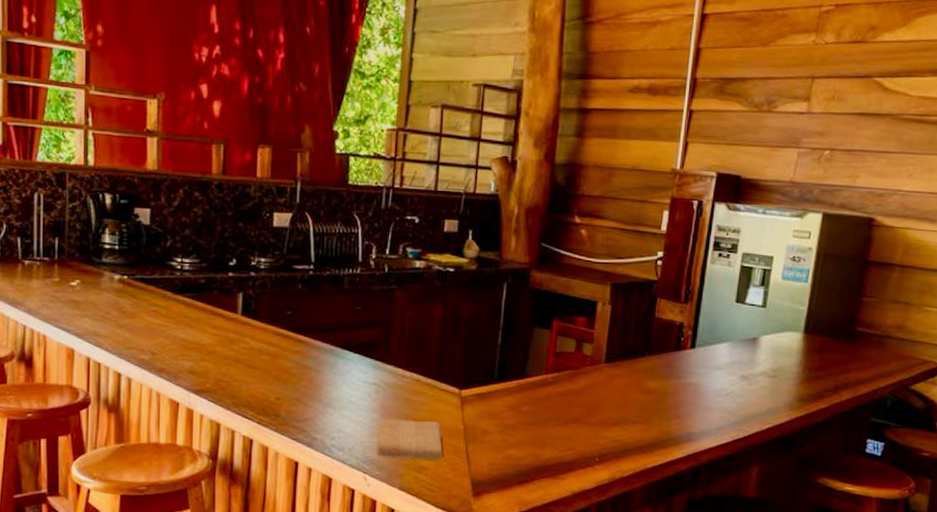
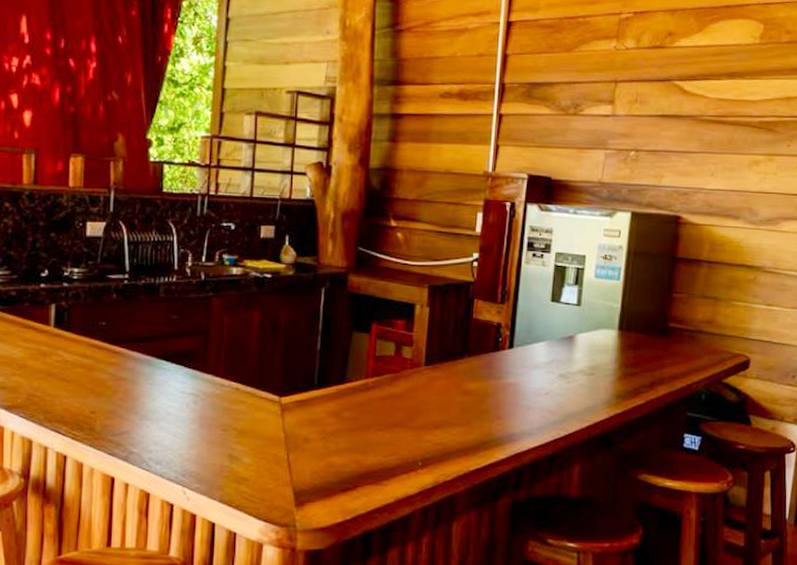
washcloth: present [377,418,443,460] -> none [196,428,264,471]

